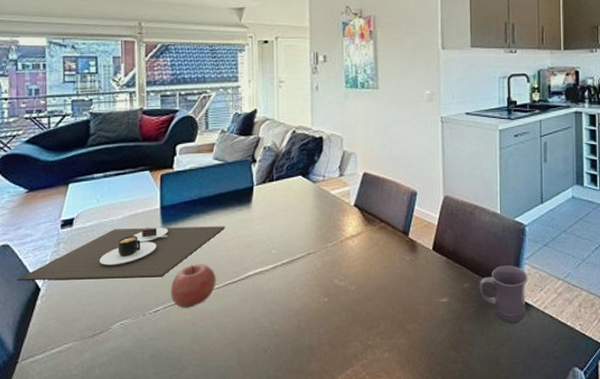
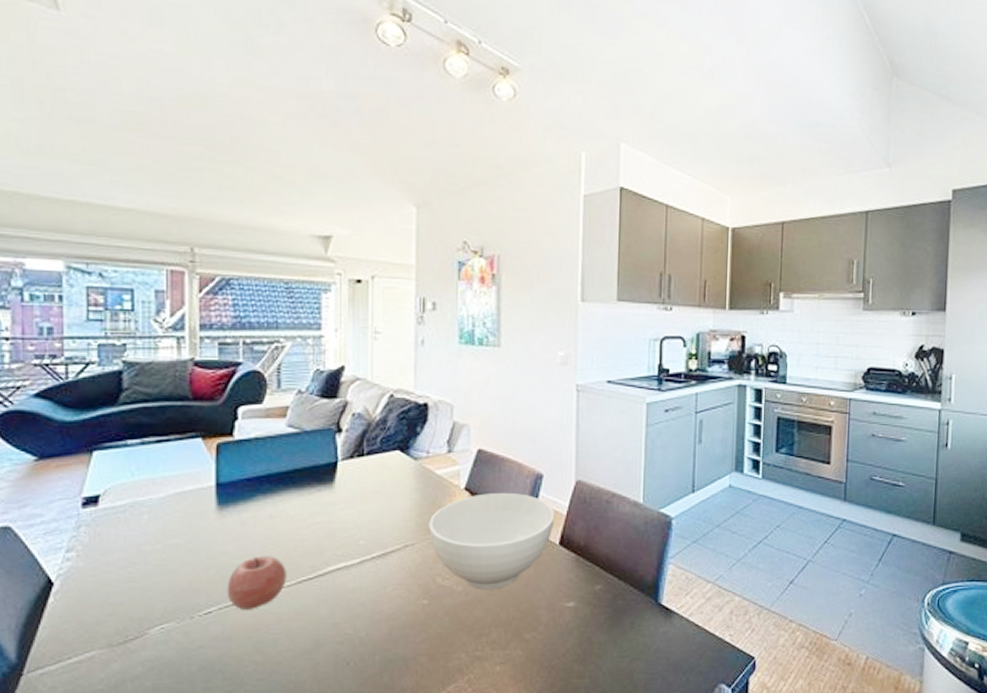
place setting: present [16,226,226,282] -> none [21,509,301,574]
bowl: none [327,208,428,289] -> present [429,493,555,589]
mug: present [479,265,528,324] -> none [613,564,673,634]

